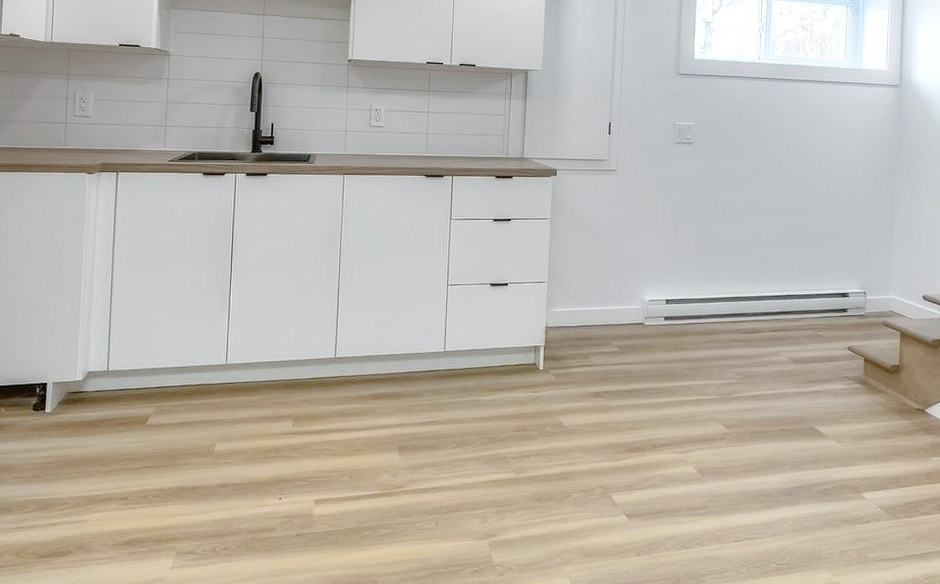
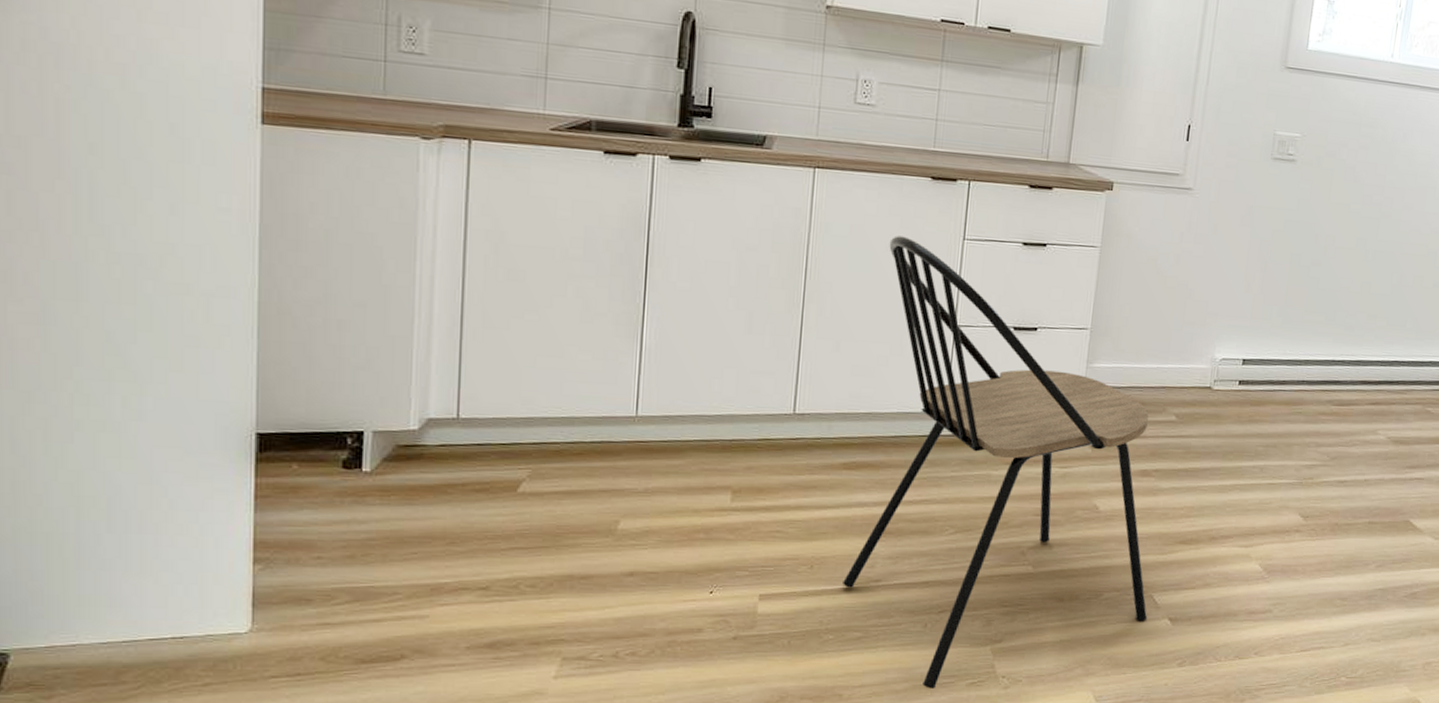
dining chair: none [374,220,608,575] -> present [843,236,1149,688]

